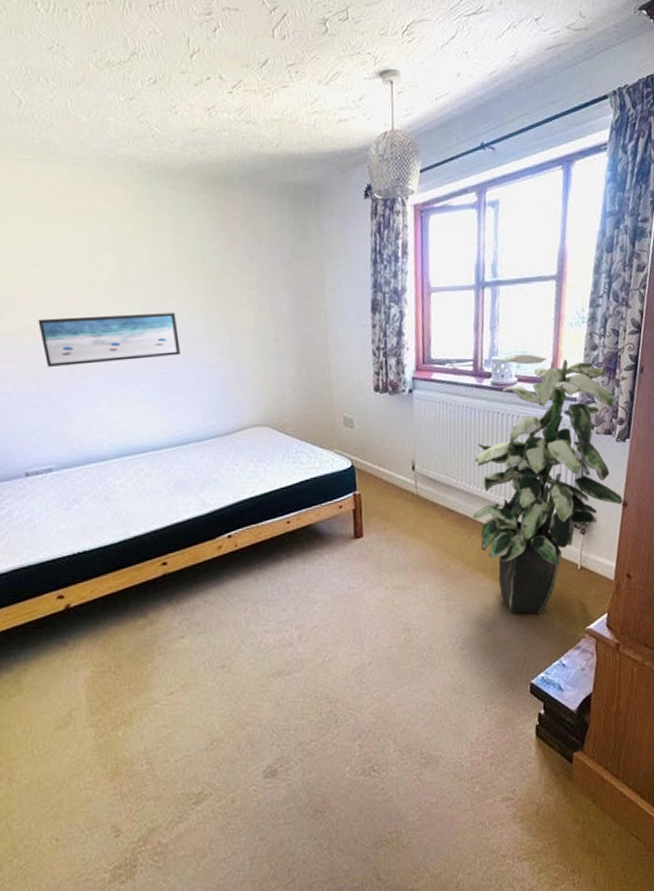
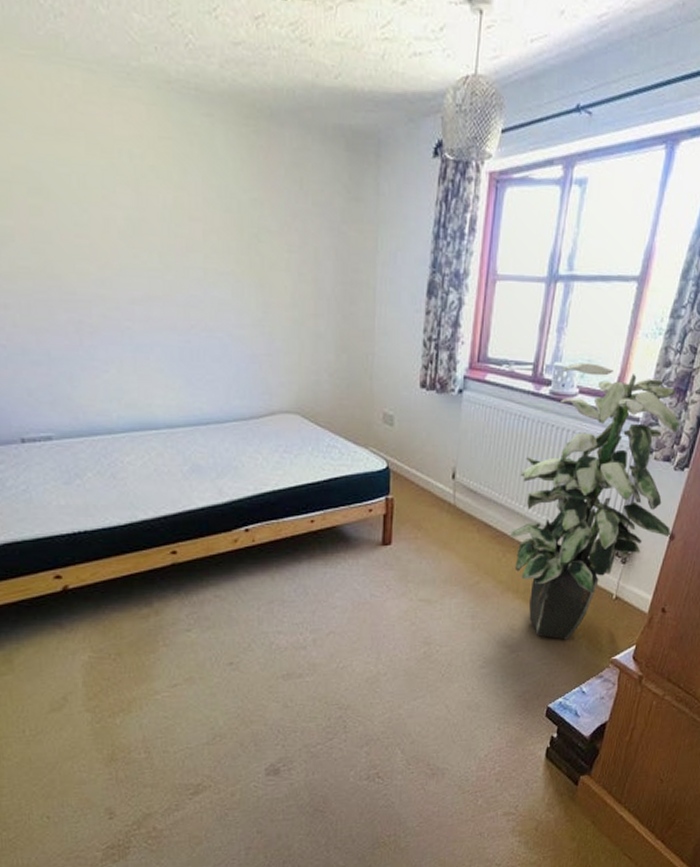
wall art: present [38,312,180,367] -> none [39,260,204,322]

